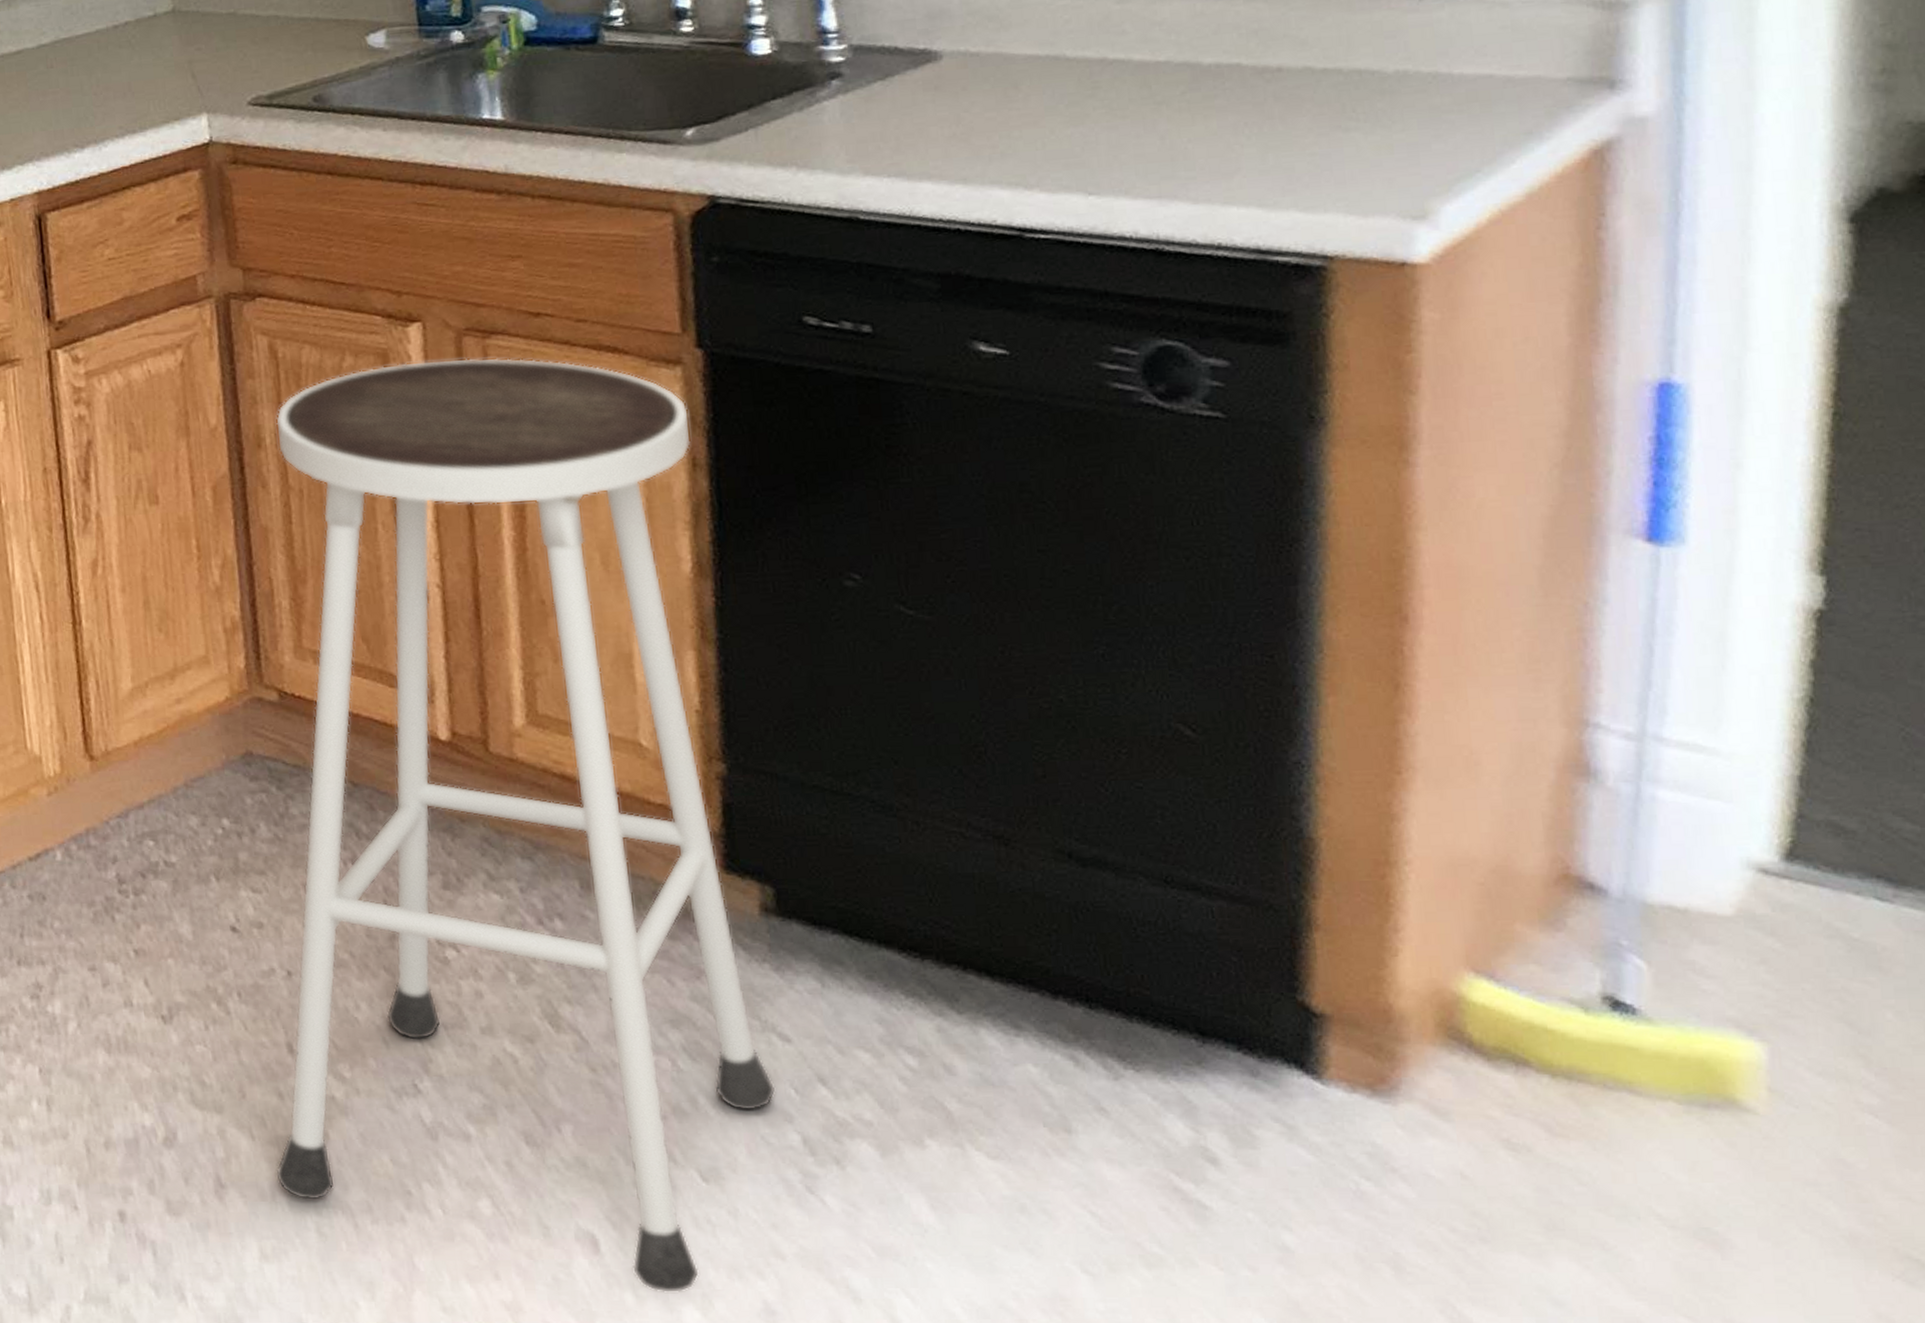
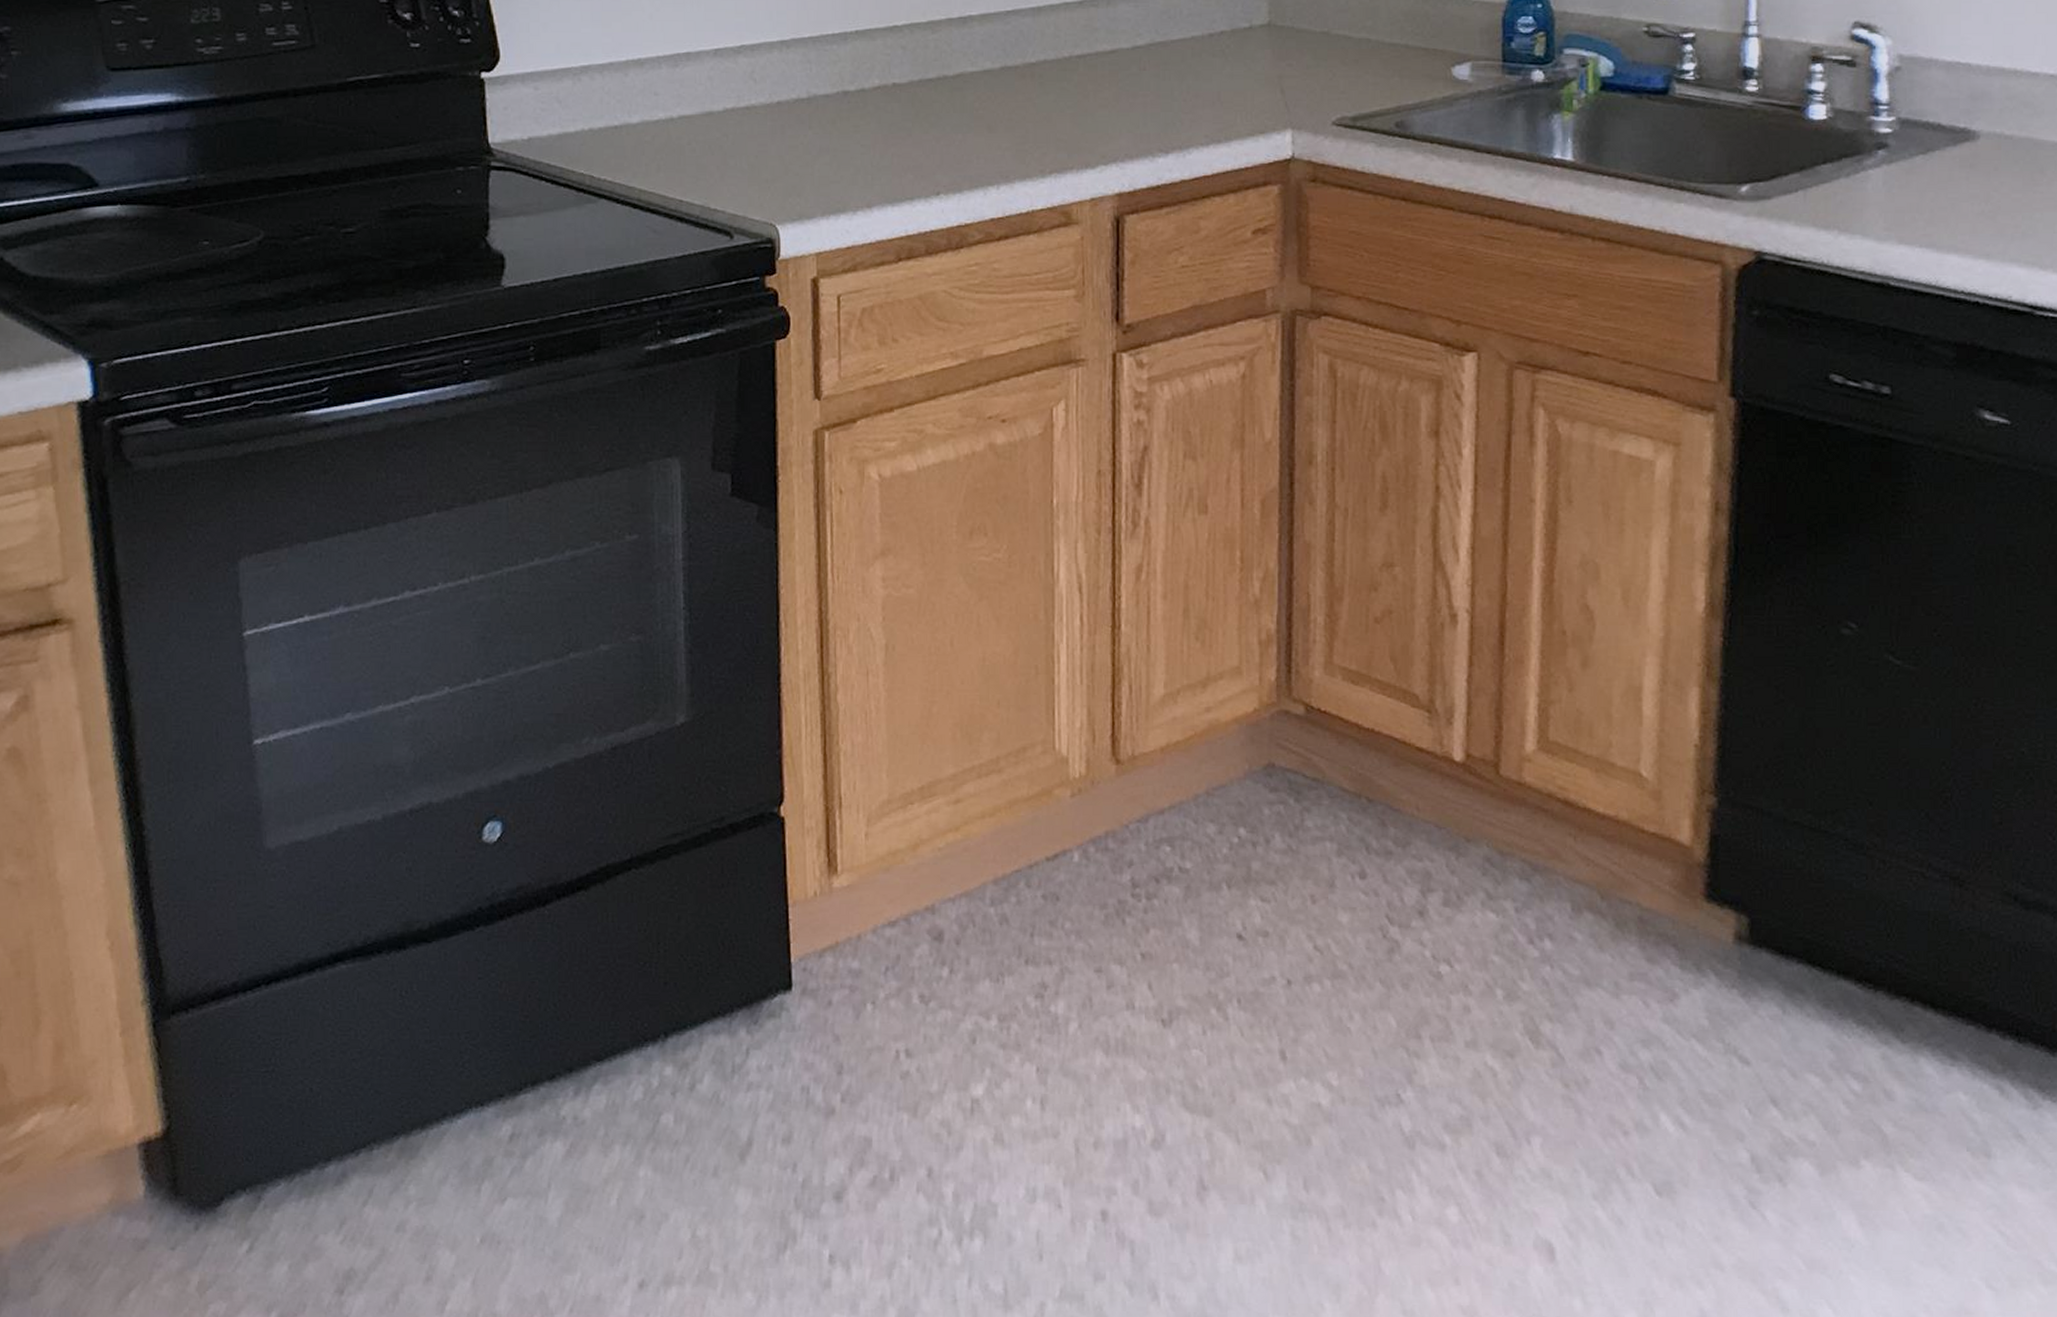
stool: present [275,357,776,1294] -> none [1256,390,1732,1301]

